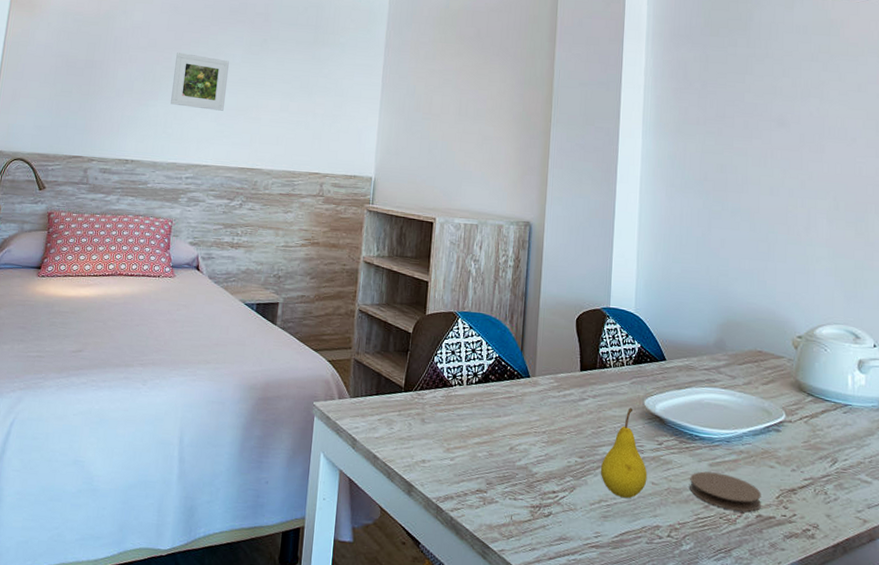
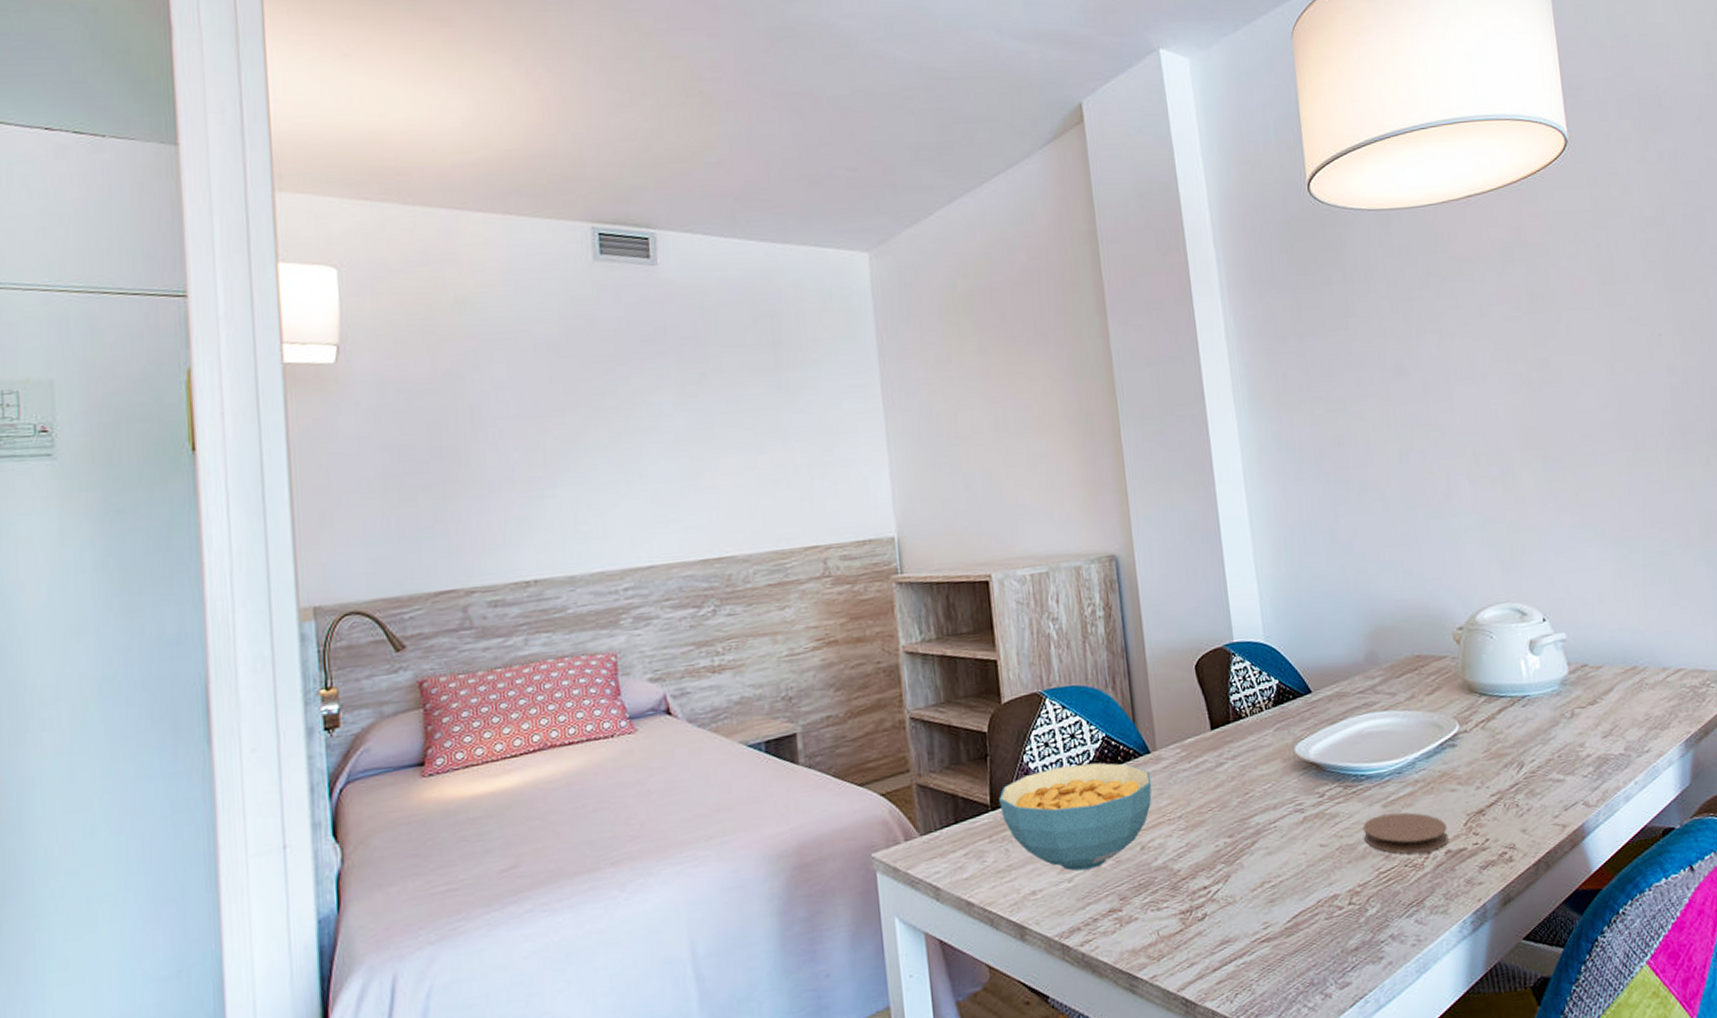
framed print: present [170,52,229,111] -> none [572,412,661,490]
cereal bowl: none [411,371,527,455] -> present [999,762,1152,871]
fruit: present [600,407,647,499] -> none [1255,760,1314,873]

